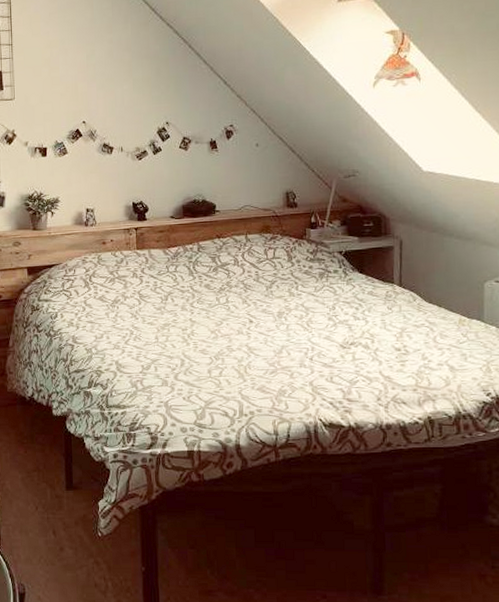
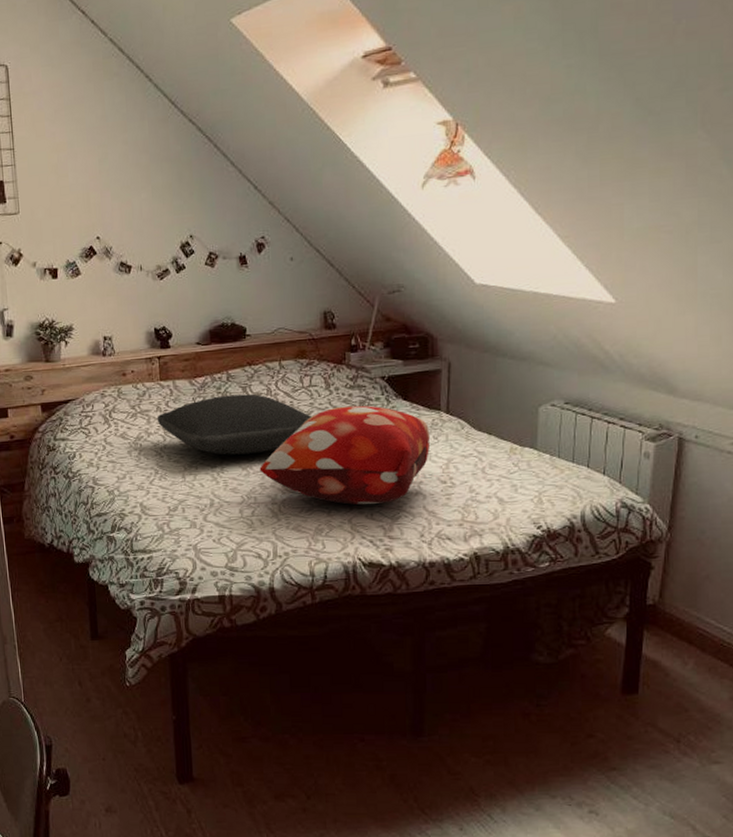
pillow: none [133,263,276,319] -> present [157,394,313,455]
decorative pillow: none [227,276,385,369] -> present [259,405,430,505]

